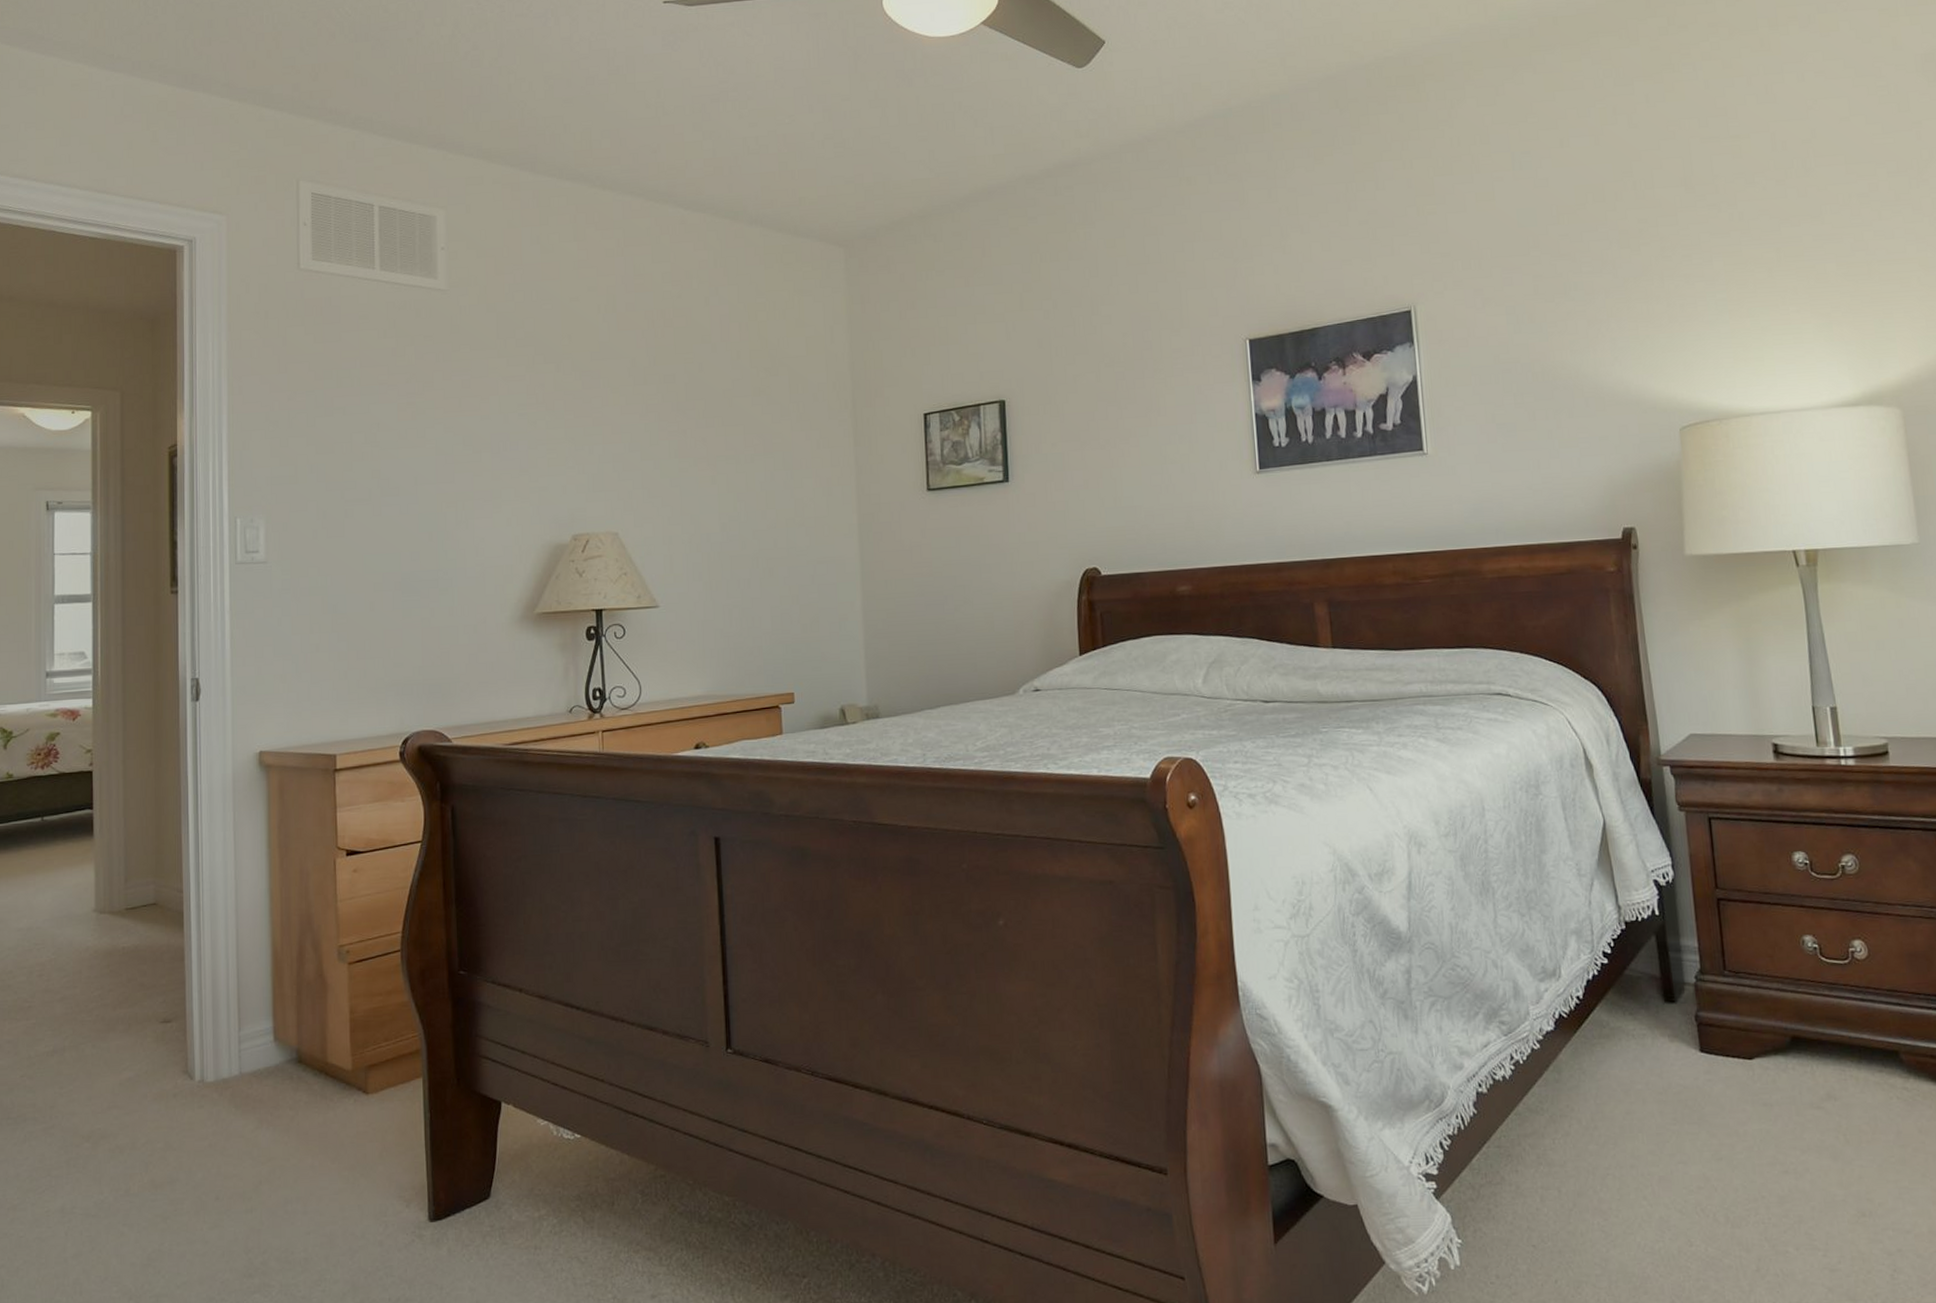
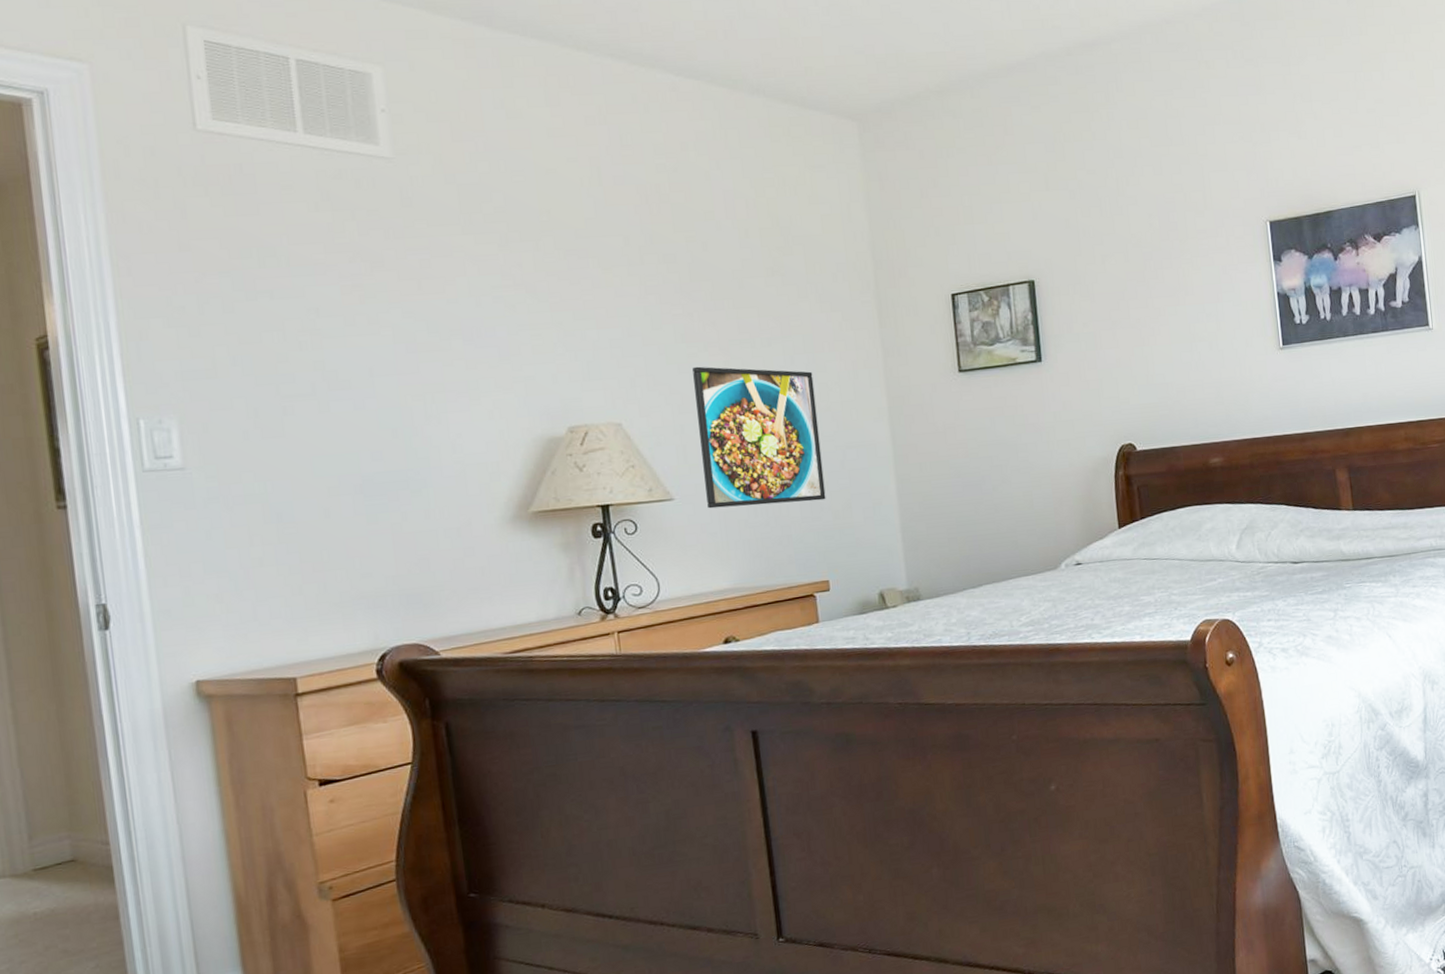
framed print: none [683,480,796,617] -> present [692,366,826,509]

